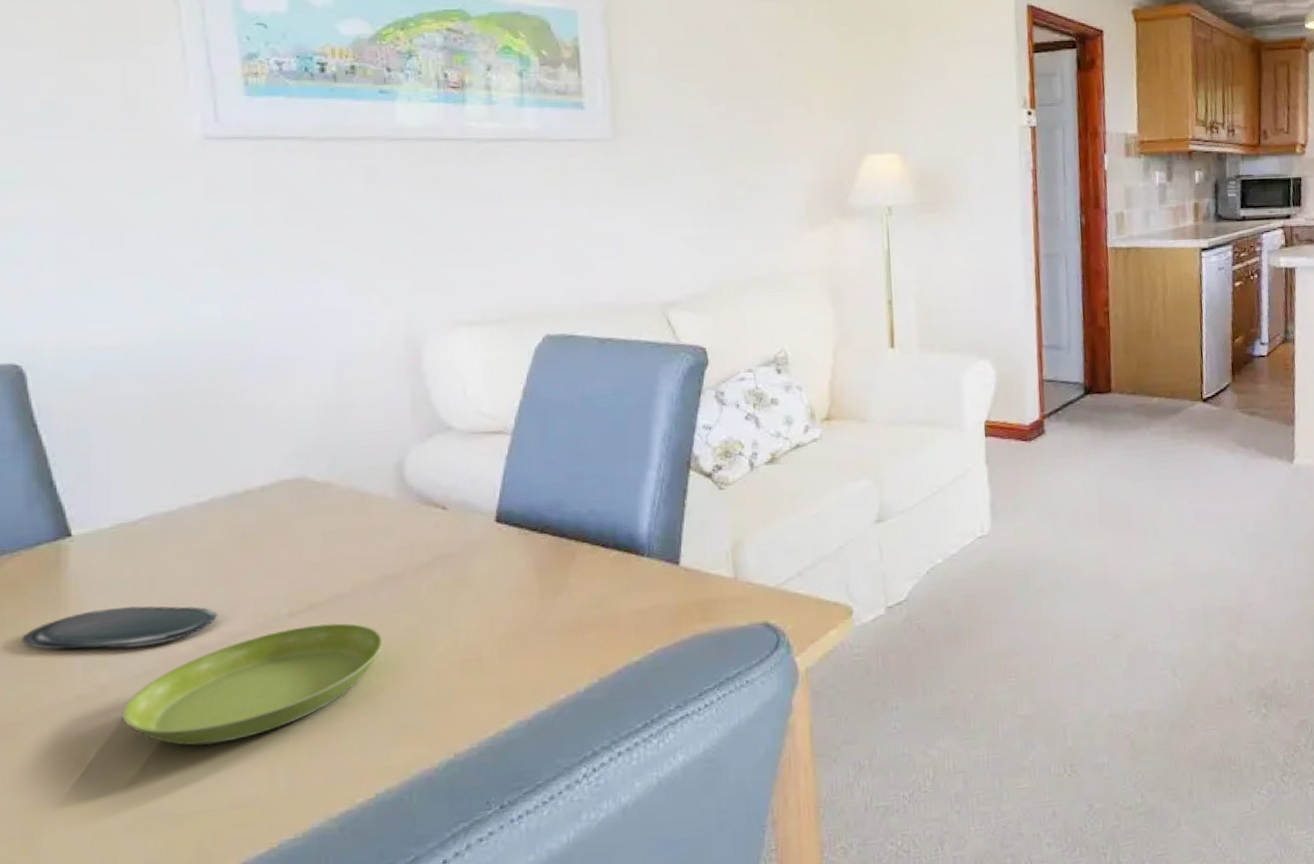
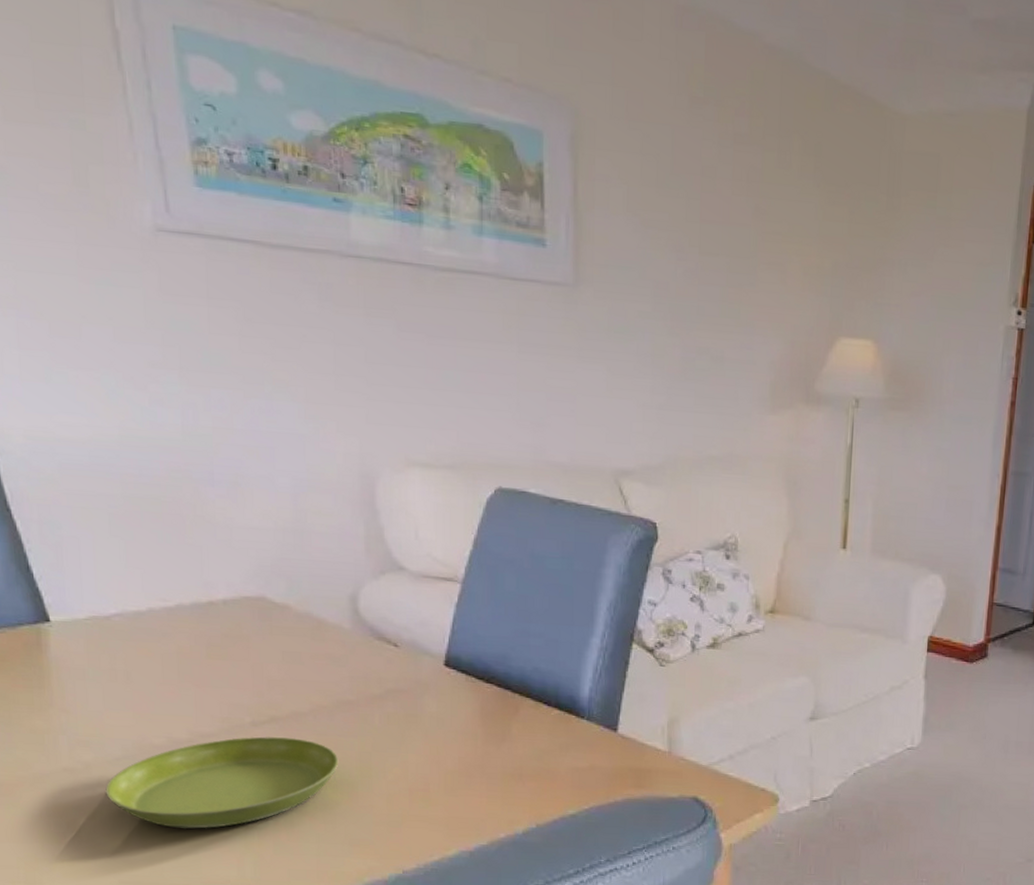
oval tray: present [22,606,218,649] -> none [12,693,187,734]

